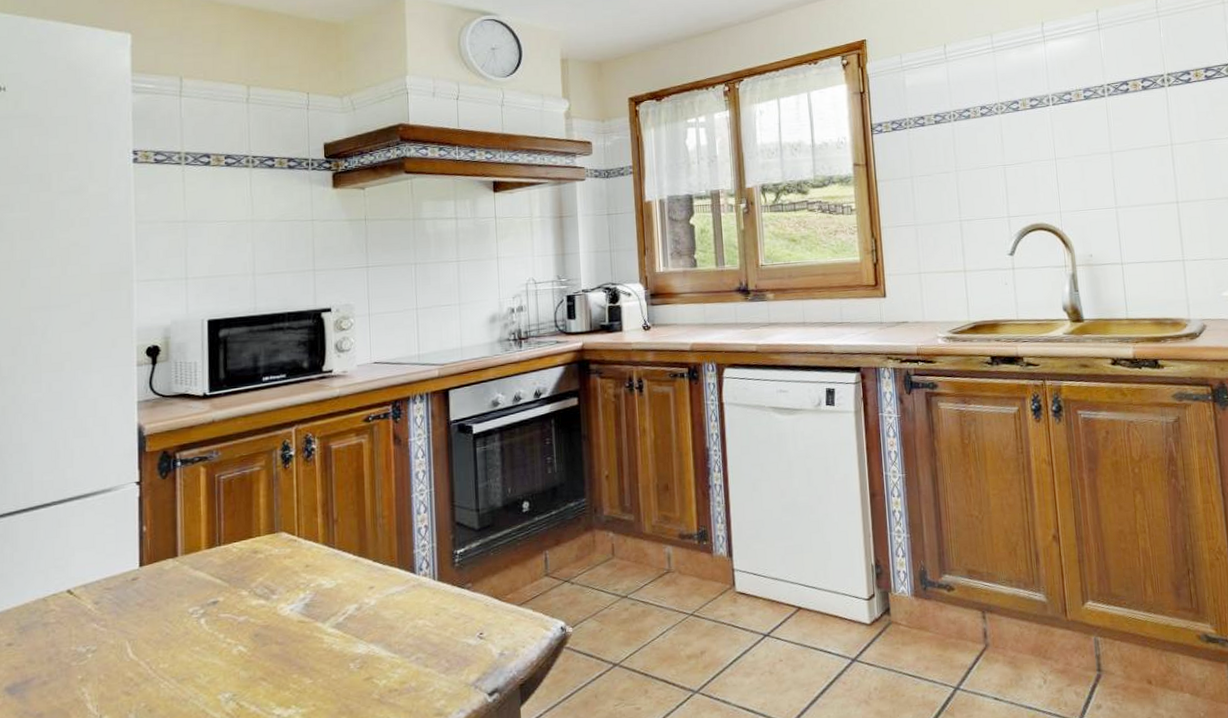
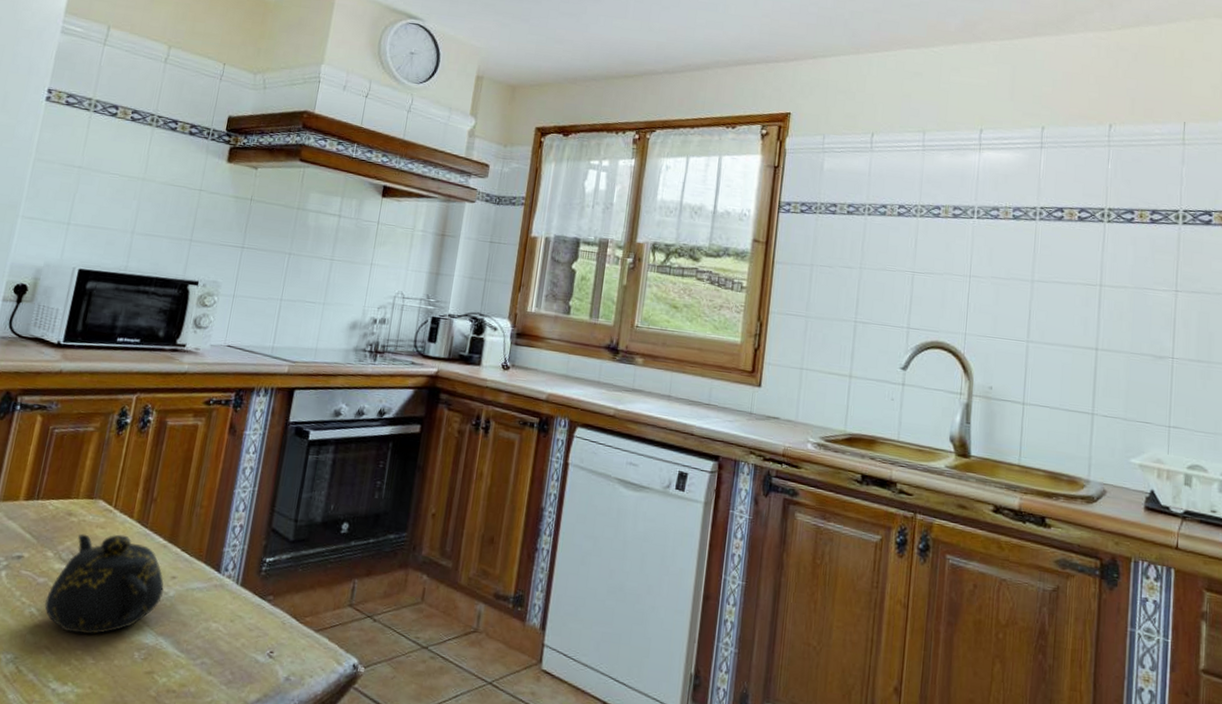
teapot: none [251,559,365,661] -> present [44,533,164,635]

